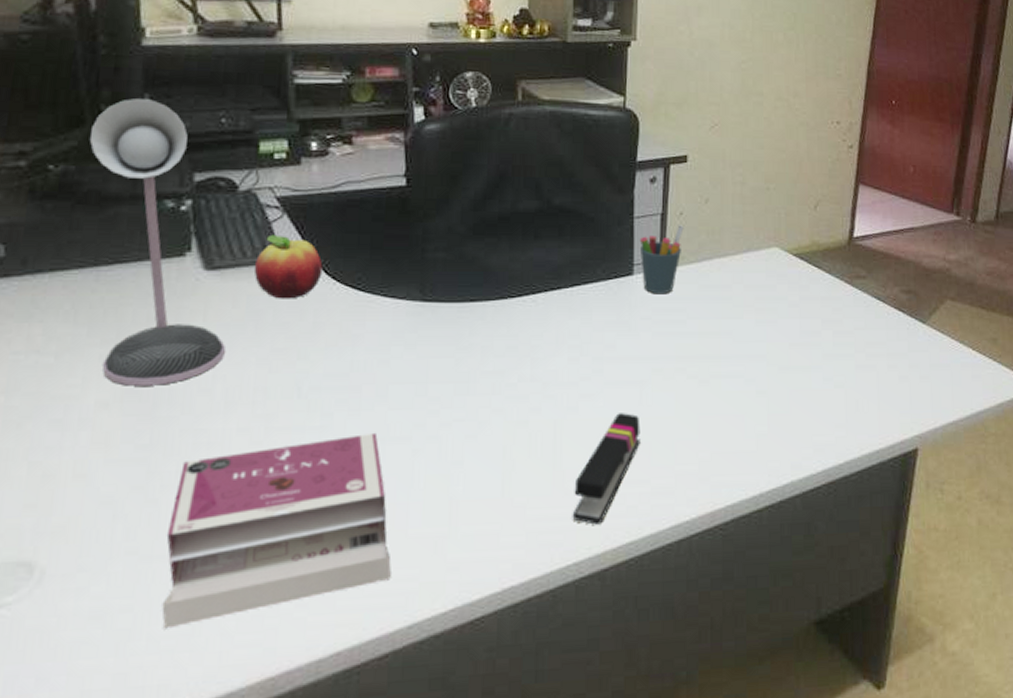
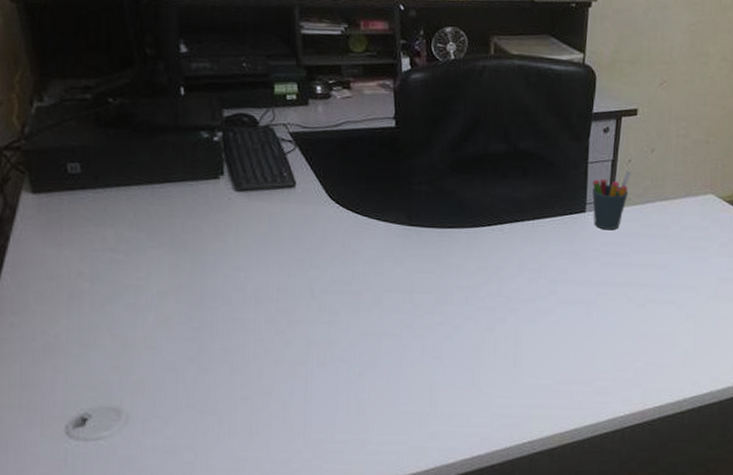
desk lamp: present [90,99,227,386] -> none [140,43,255,282]
book: present [161,432,391,629] -> none [215,329,386,465]
fruit: present [253,234,323,299] -> none [273,164,328,219]
stapler: present [572,413,641,525] -> none [528,327,587,414]

